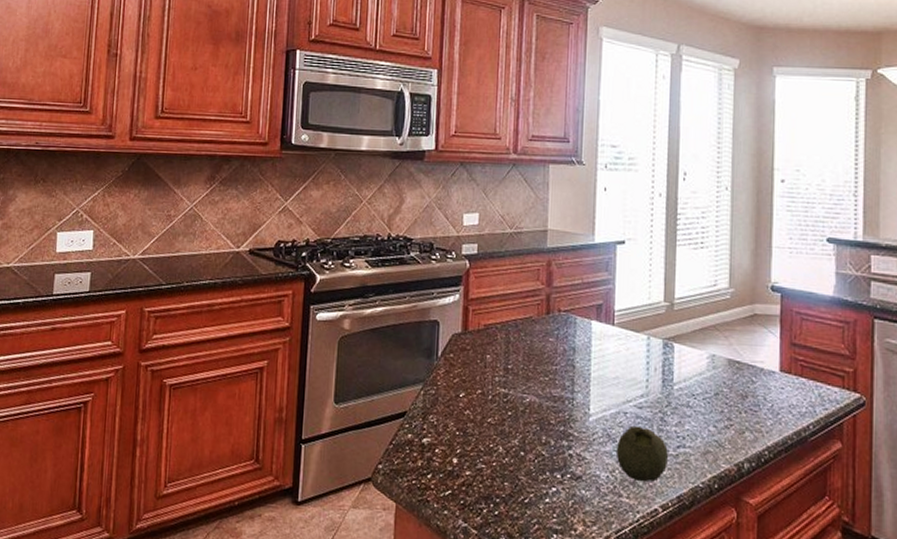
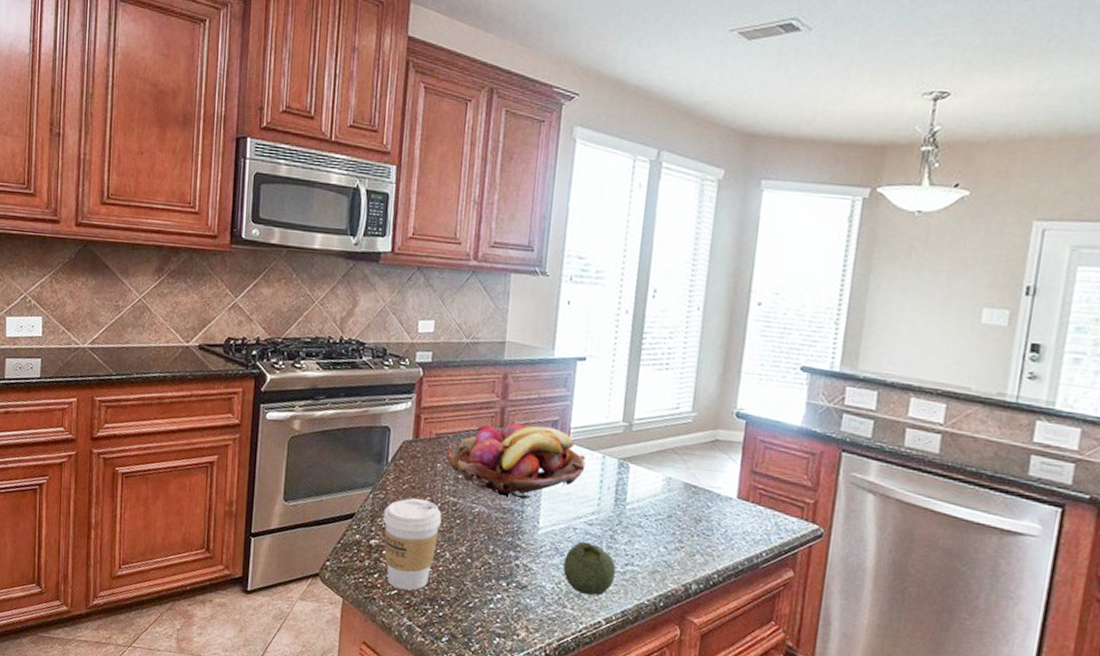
coffee cup: none [434,392,493,490] -> present [383,498,442,591]
fruit basket: none [496,309,632,386] -> present [447,422,586,500]

